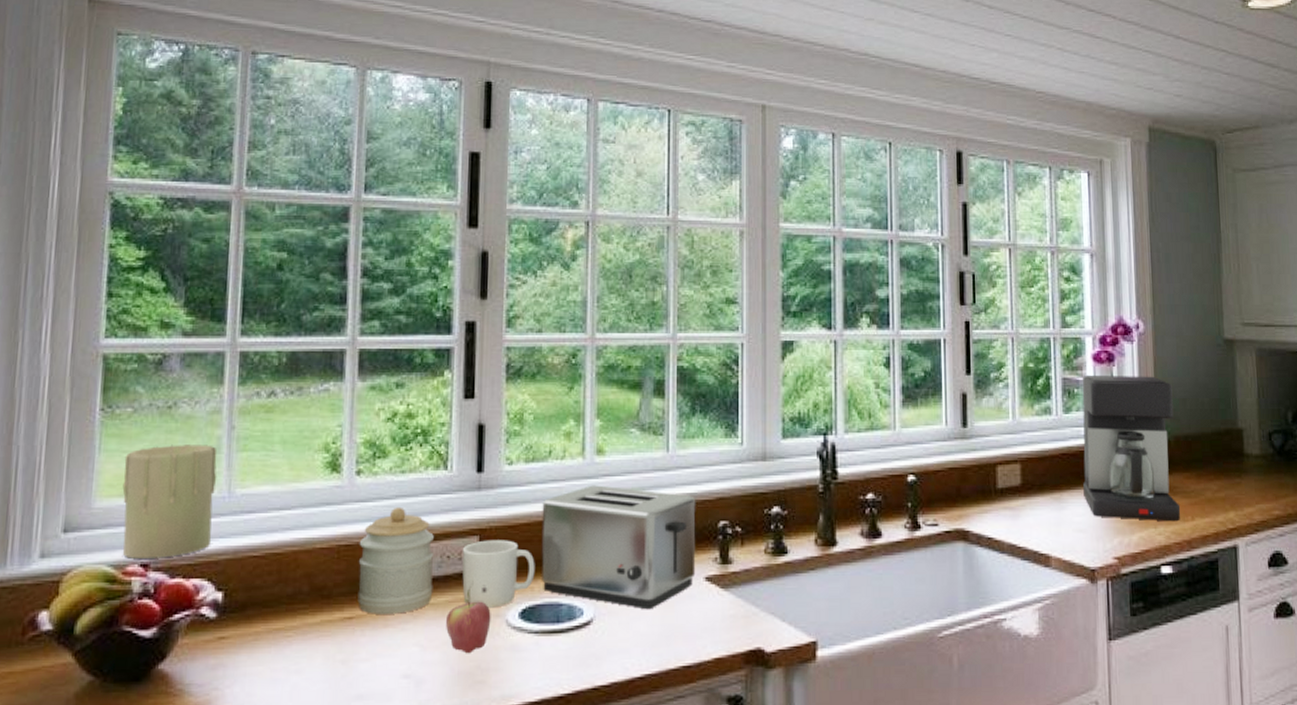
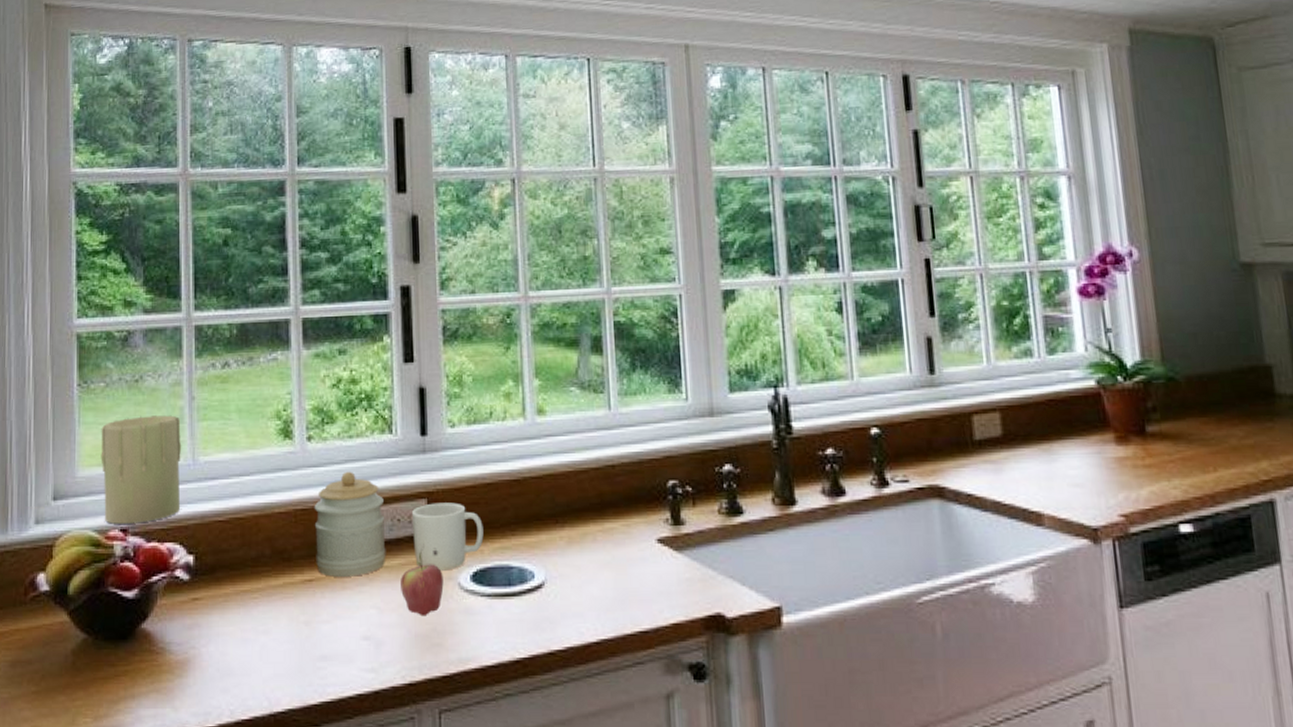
toaster: present [540,485,696,610] -> none [486,446,647,573]
coffee maker: present [1082,374,1180,522] -> none [1066,309,1199,474]

